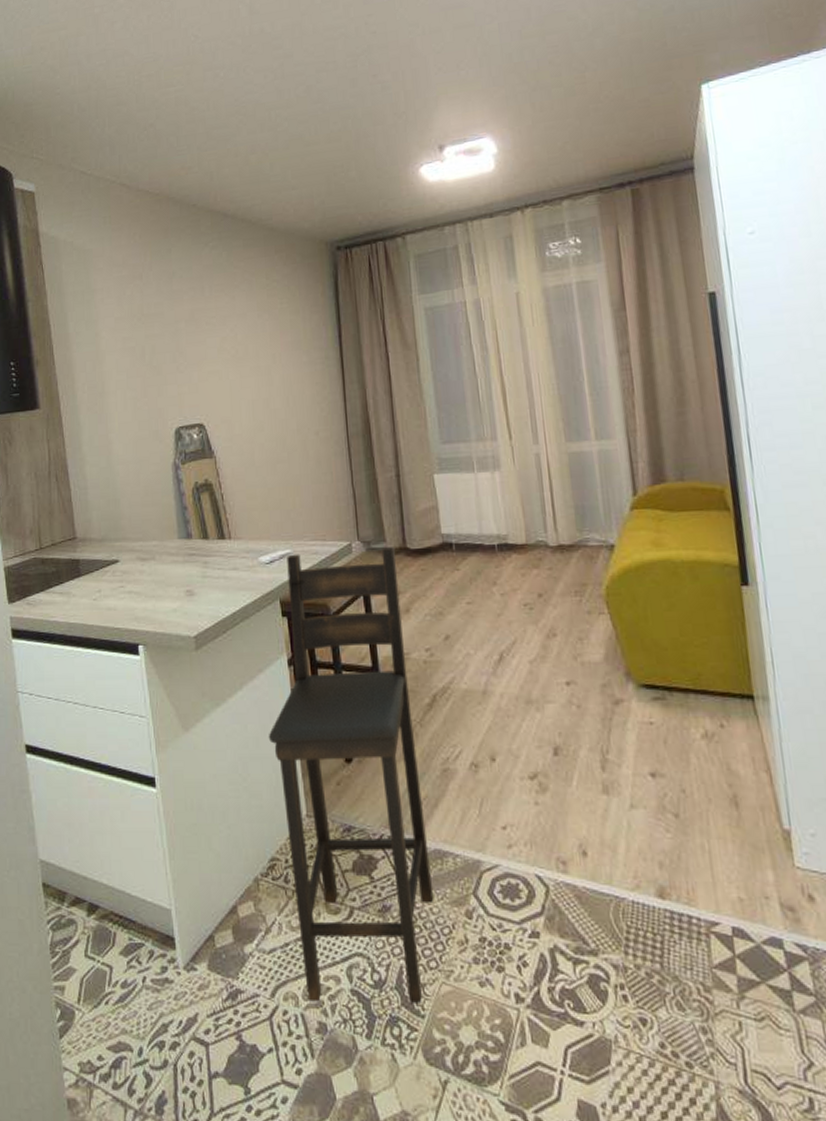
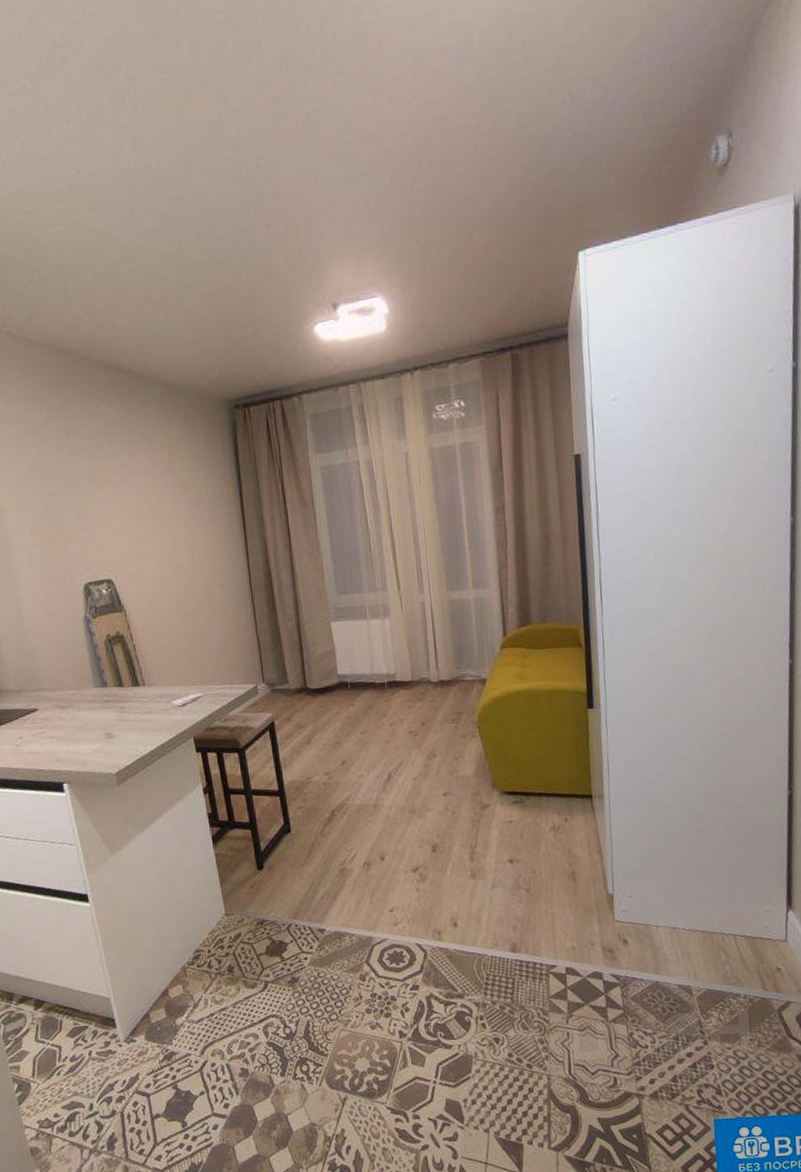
bar stool: present [268,547,434,1003] -> none [188,687,334,1055]

